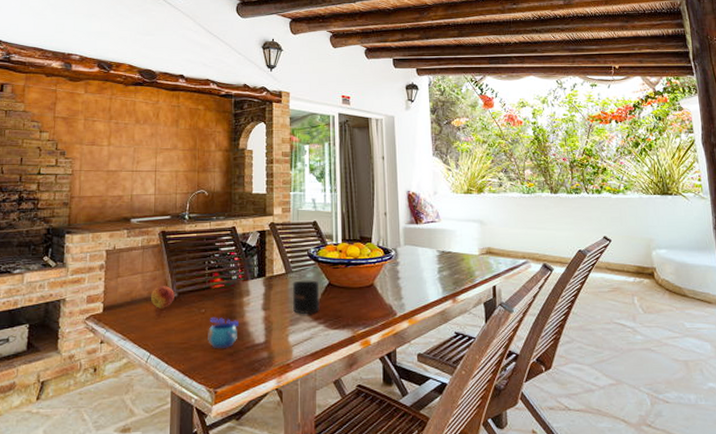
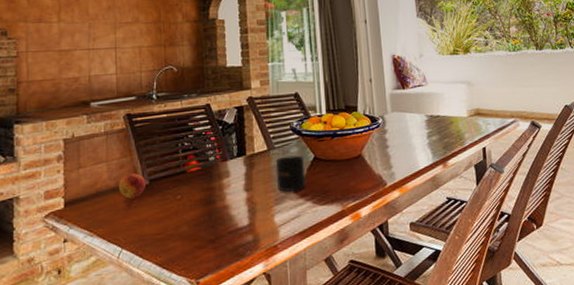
mug: present [208,316,239,348] -> none [185,202,219,236]

